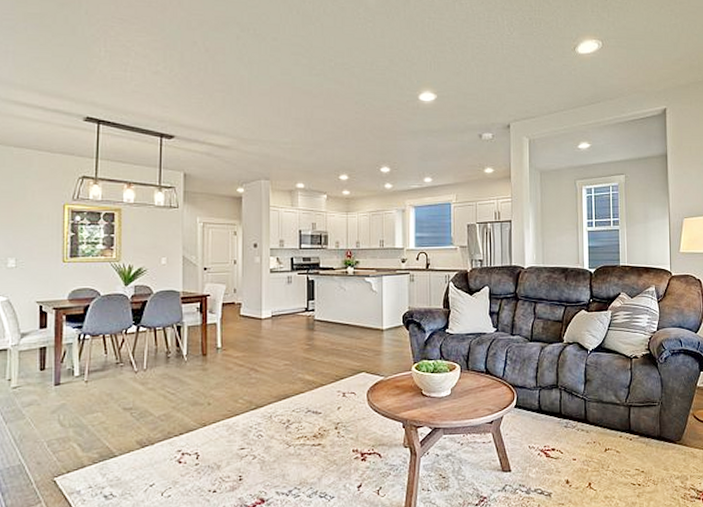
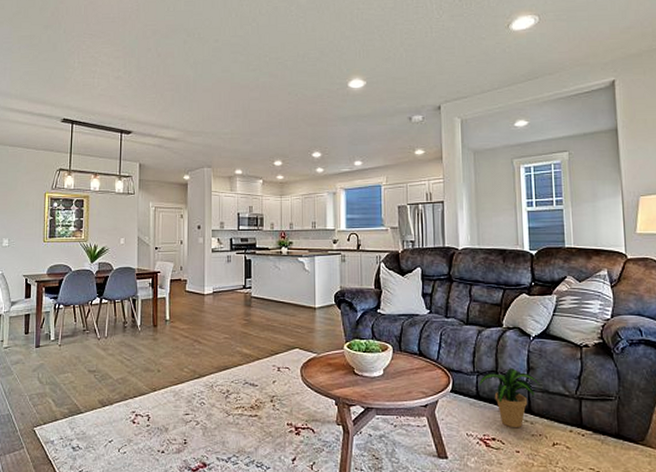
potted plant: none [541,381,595,438] -> present [479,368,540,429]

